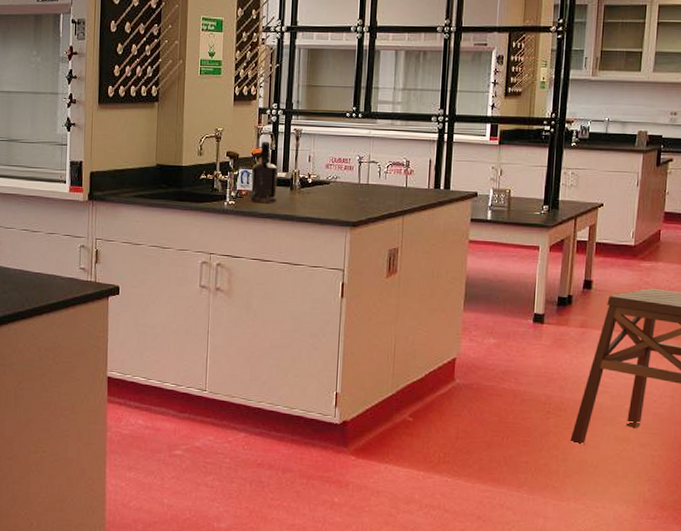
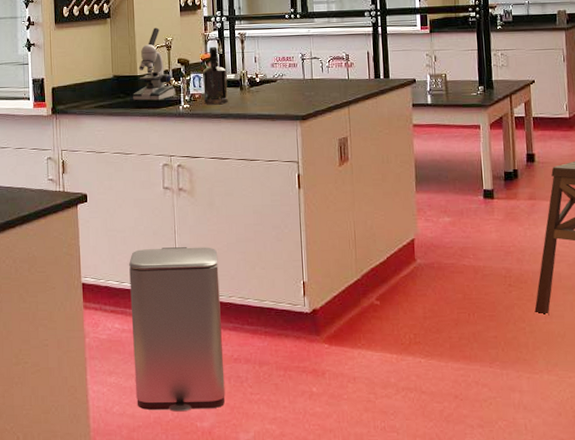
pedal bin: none [154,347,251,512] -> present [129,247,225,412]
microscope: none [176,116,220,195] -> present [133,27,175,101]

